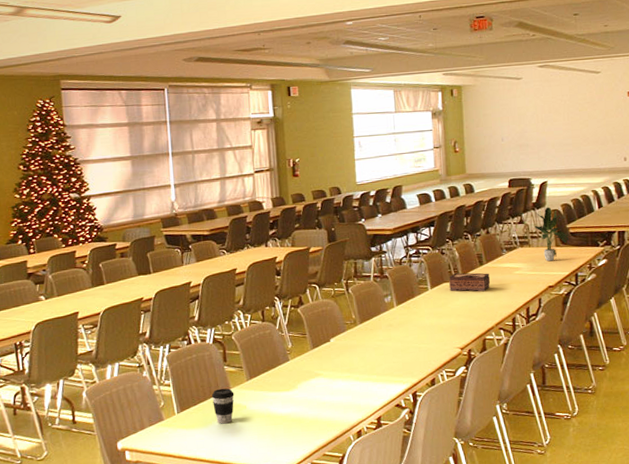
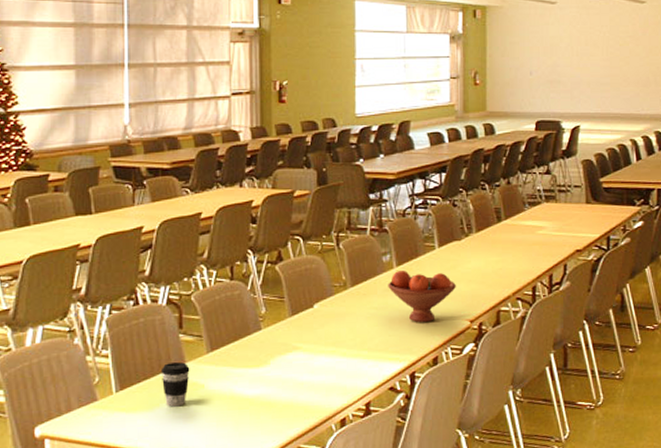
fruit bowl: none [390,309,447,352] -> present [388,271,456,323]
tissue box: present [449,272,491,292] -> none [460,229,509,254]
potted plant: present [534,207,570,262] -> none [563,156,603,221]

